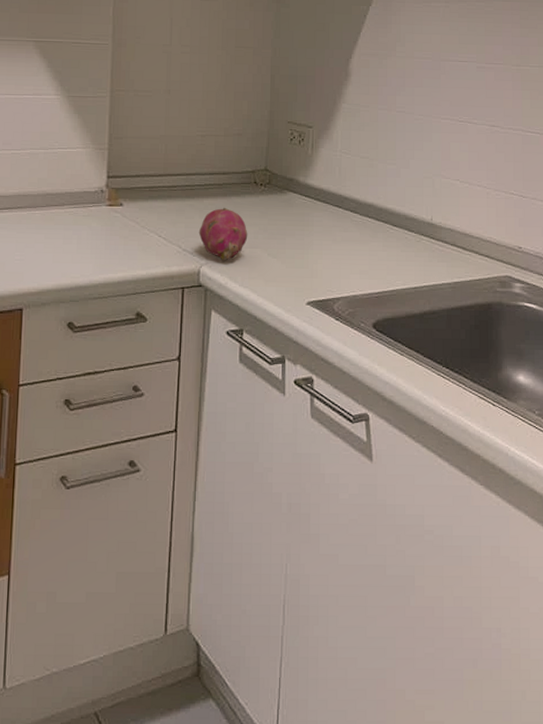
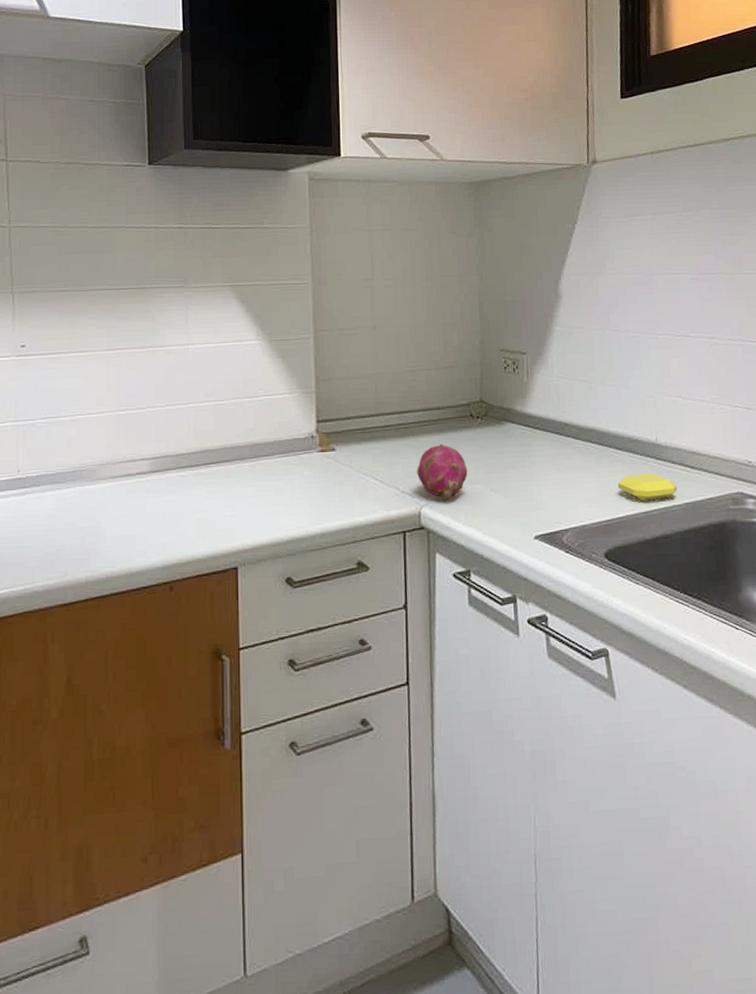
soap bar: none [390,250,448,277] -> present [617,472,677,501]

